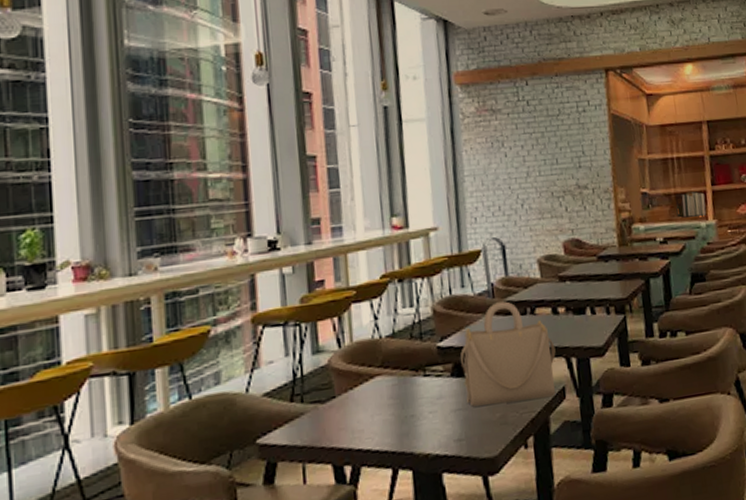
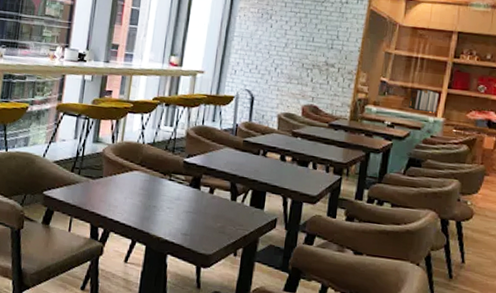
handbag: present [460,301,556,407] -> none [196,139,277,224]

